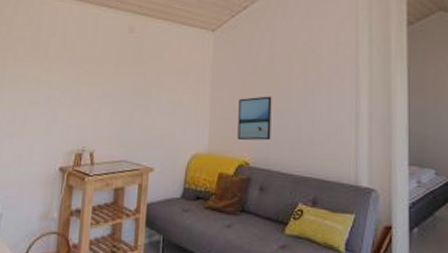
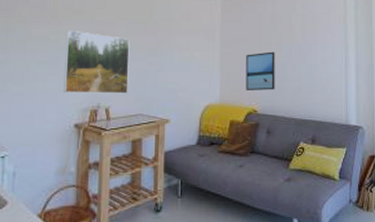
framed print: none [51,69,118,138] -> present [63,30,130,94]

